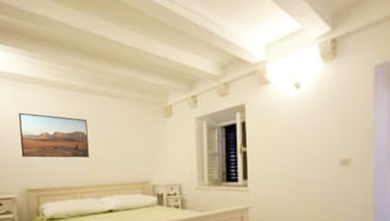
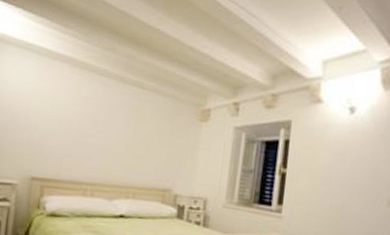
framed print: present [18,112,89,158] -> none [32,90,113,153]

